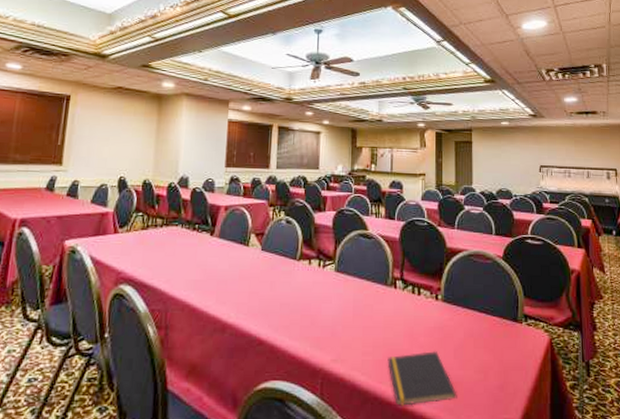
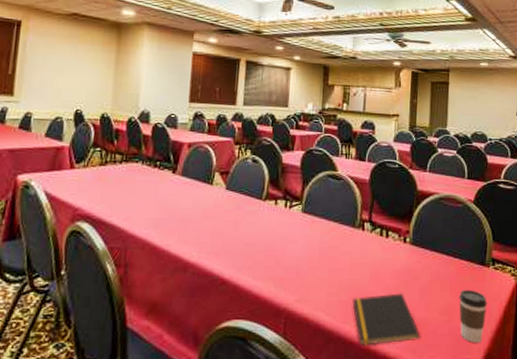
coffee cup: none [493,346,522,402] -> present [459,289,487,343]

